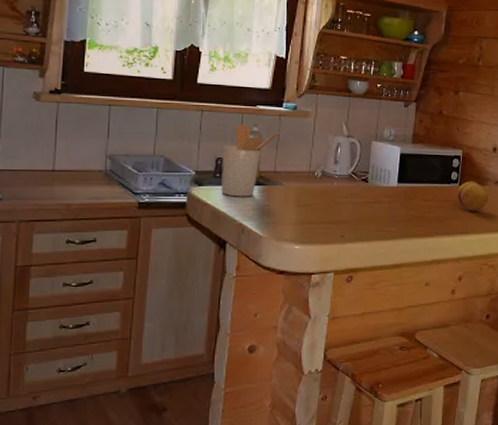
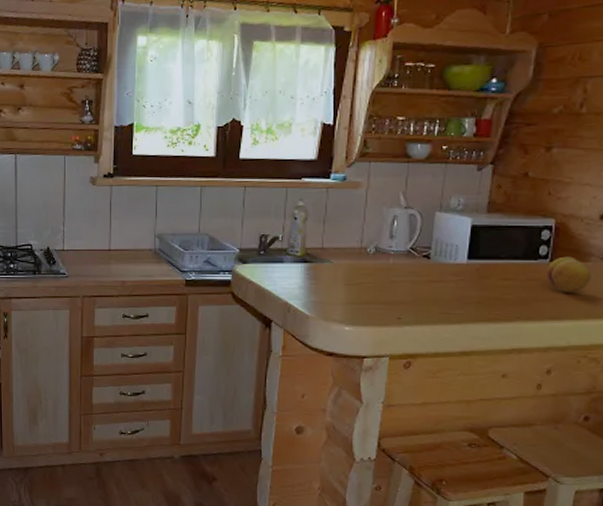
utensil holder: present [221,124,279,197] -> none [266,199,327,275]

